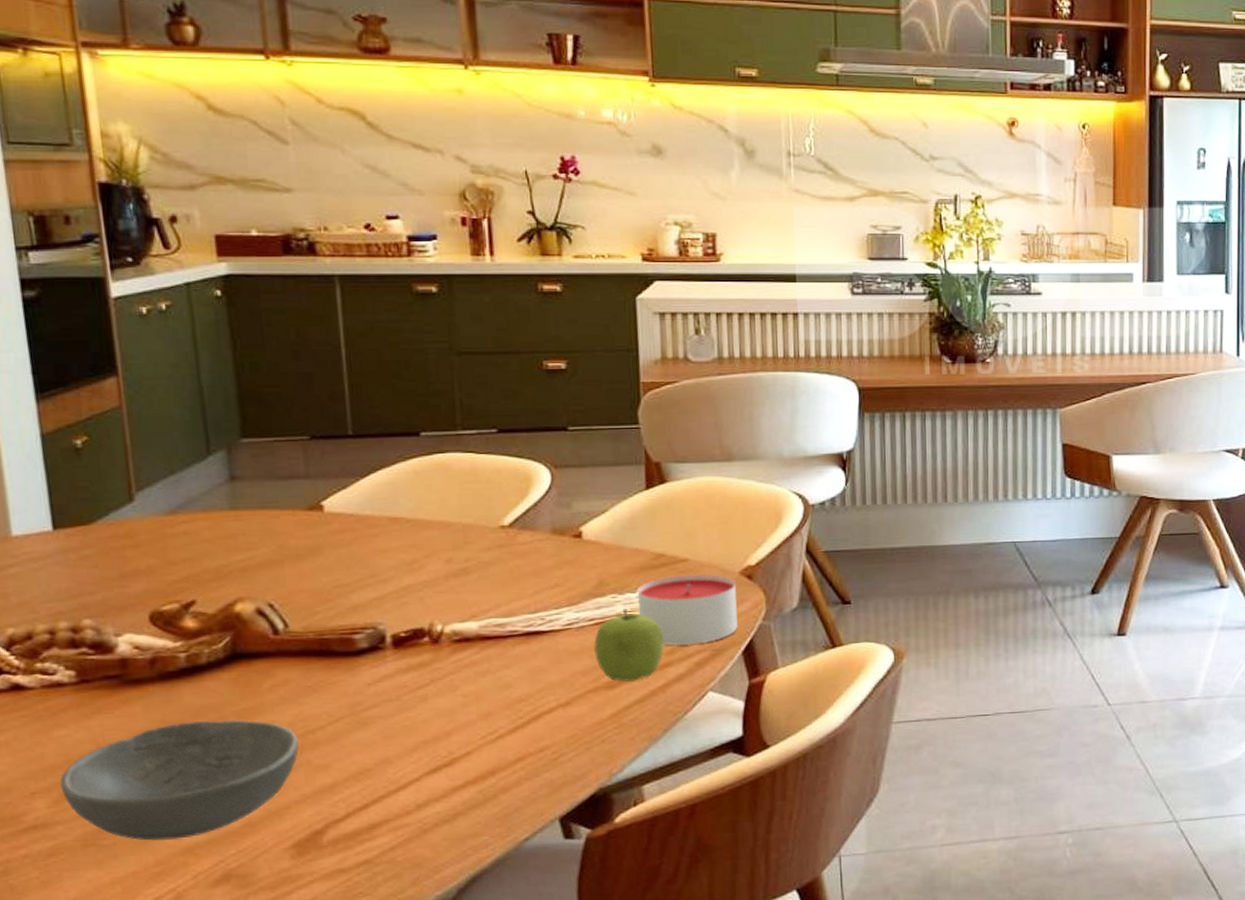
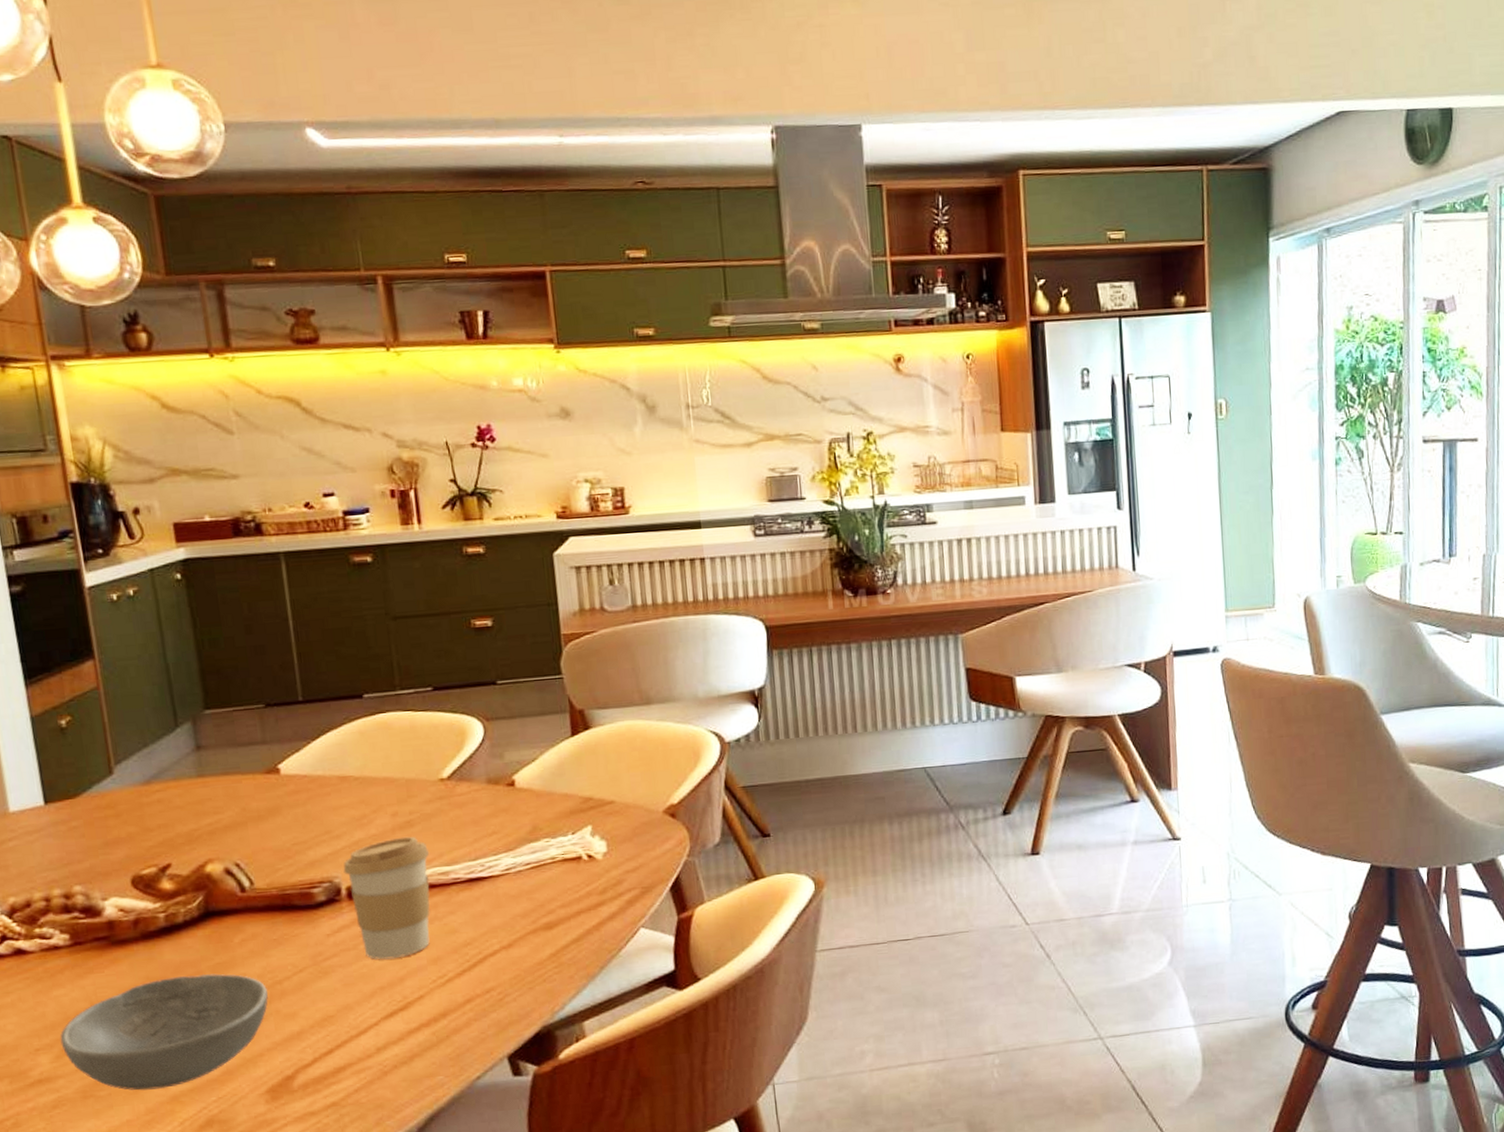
coffee cup: none [389,584,486,713] -> present [343,836,430,960]
fruit: present [593,608,664,682] -> none [531,851,597,922]
candle: present [637,573,738,646] -> none [569,814,664,886]

